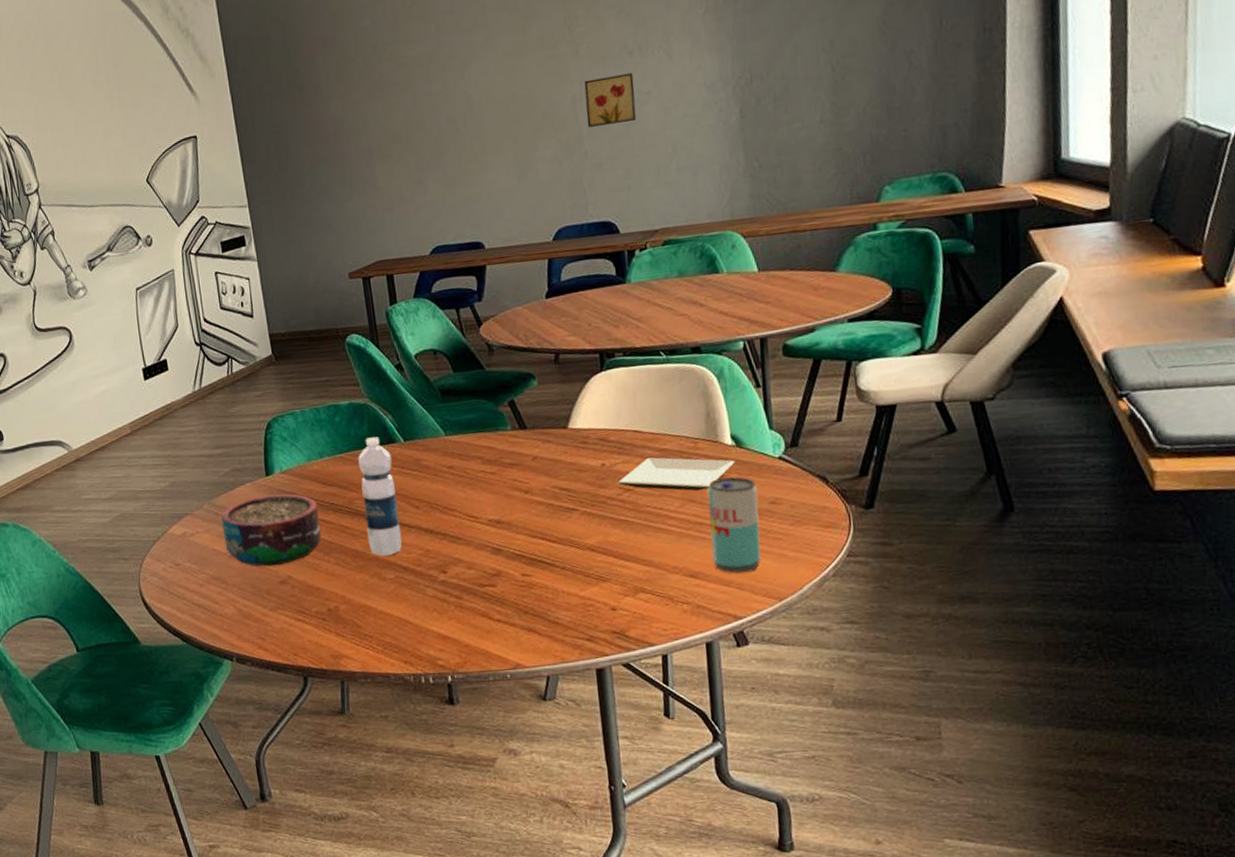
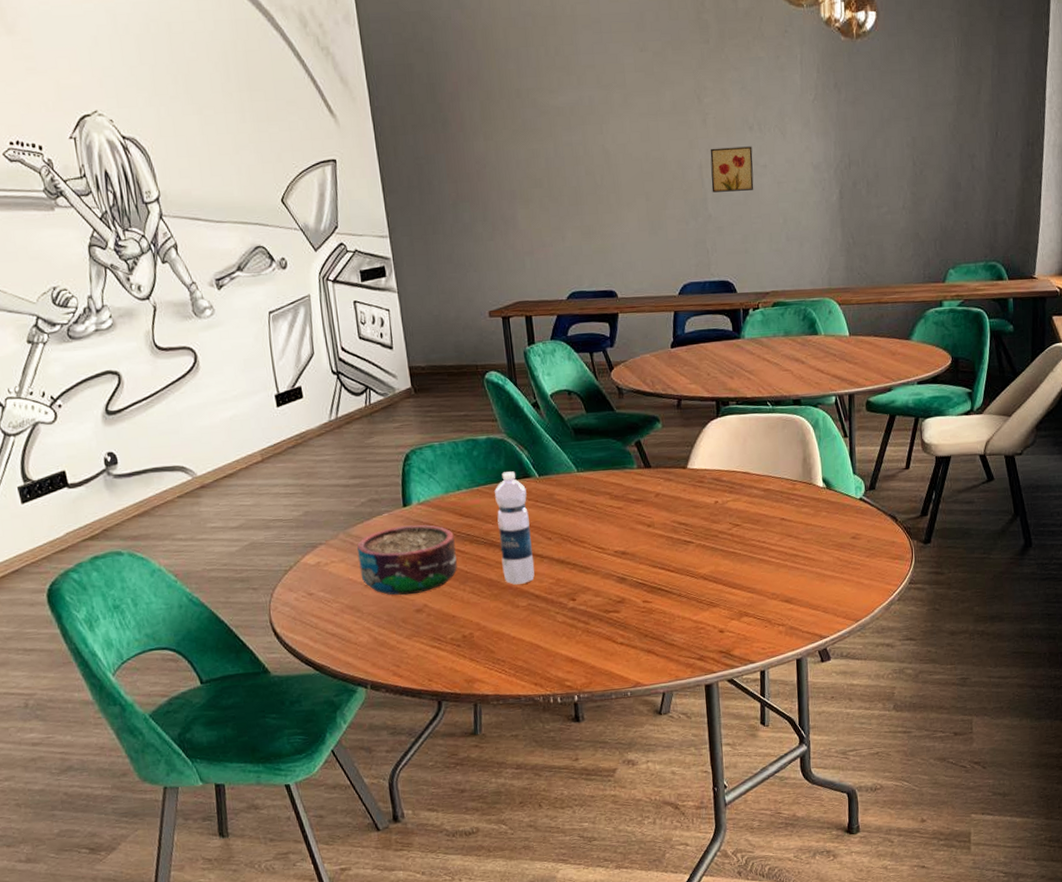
plate: present [618,457,735,491] -> none [729,496,825,527]
beverage can: present [707,477,761,573] -> none [802,515,843,599]

